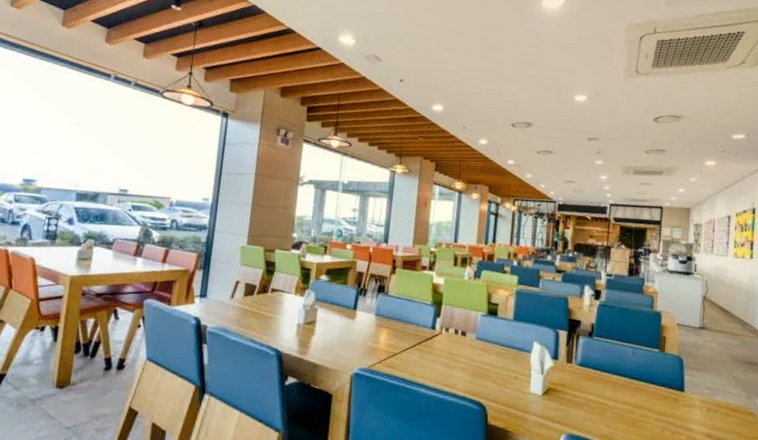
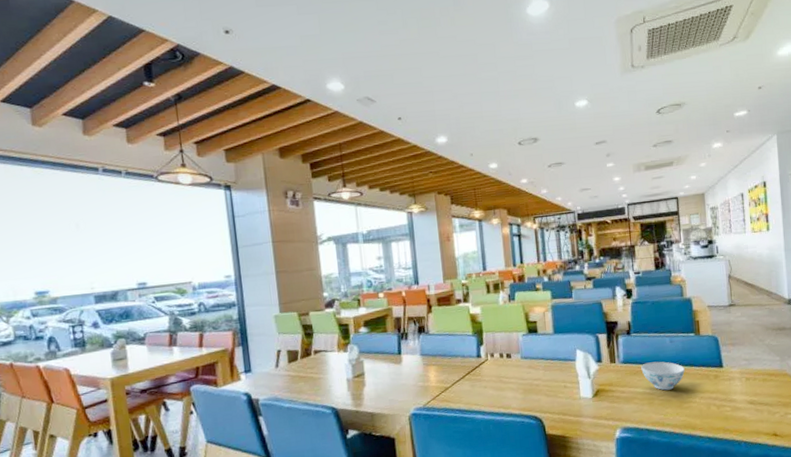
bowl: none [597,370,643,404] -> present [641,361,685,391]

